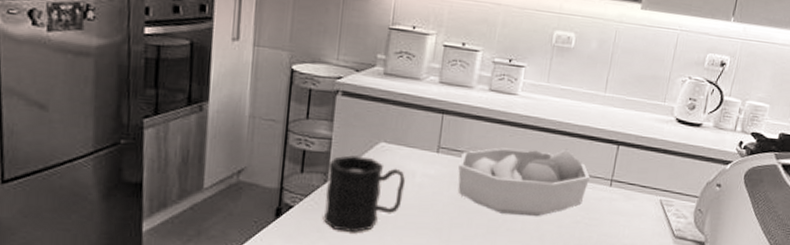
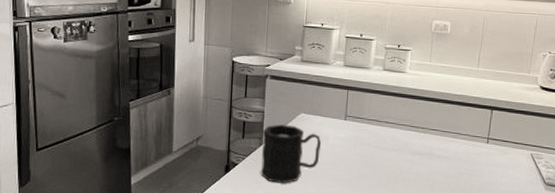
fruit bowl: present [458,147,590,217] -> none [362,114,469,170]

